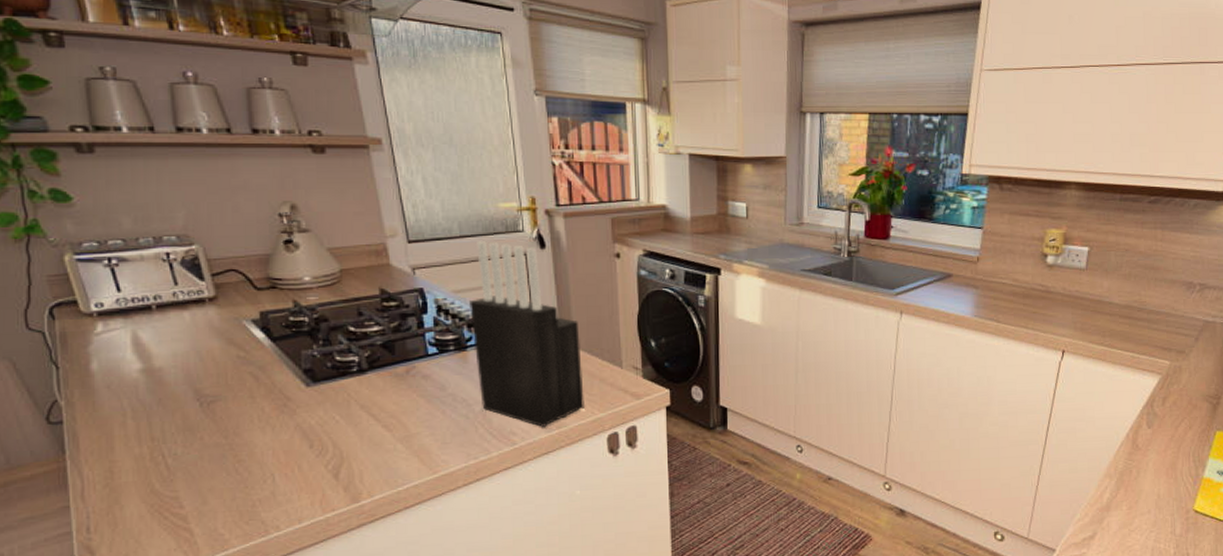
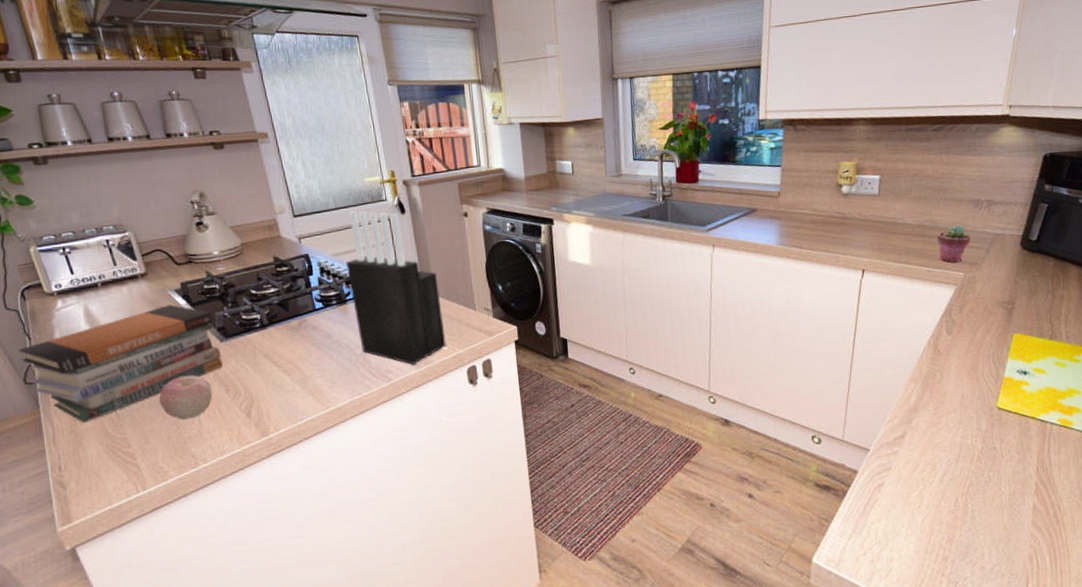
book stack: none [41,338,309,476] -> present [18,305,224,423]
apple: none [223,425,292,478] -> present [159,375,213,420]
potted succulent: none [1144,308,1180,350] -> present [936,225,971,263]

